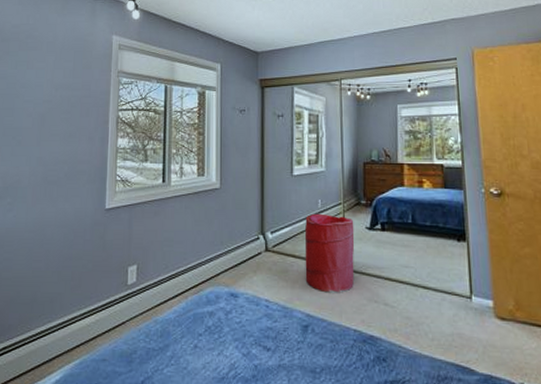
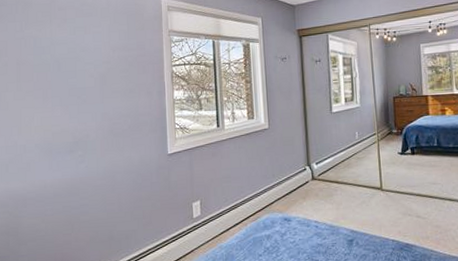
laundry hamper: present [304,213,355,293] -> none [345,143,390,211]

